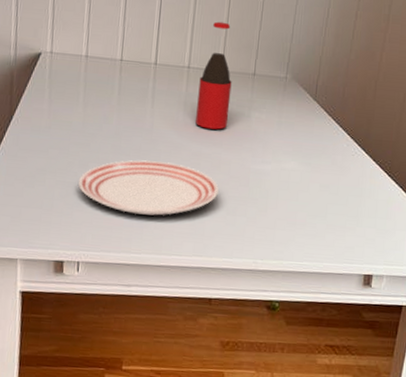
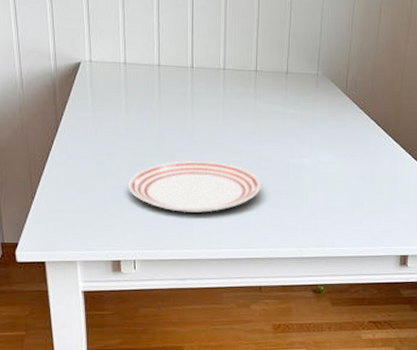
bottle: present [195,21,232,130] -> none [235,23,266,128]

